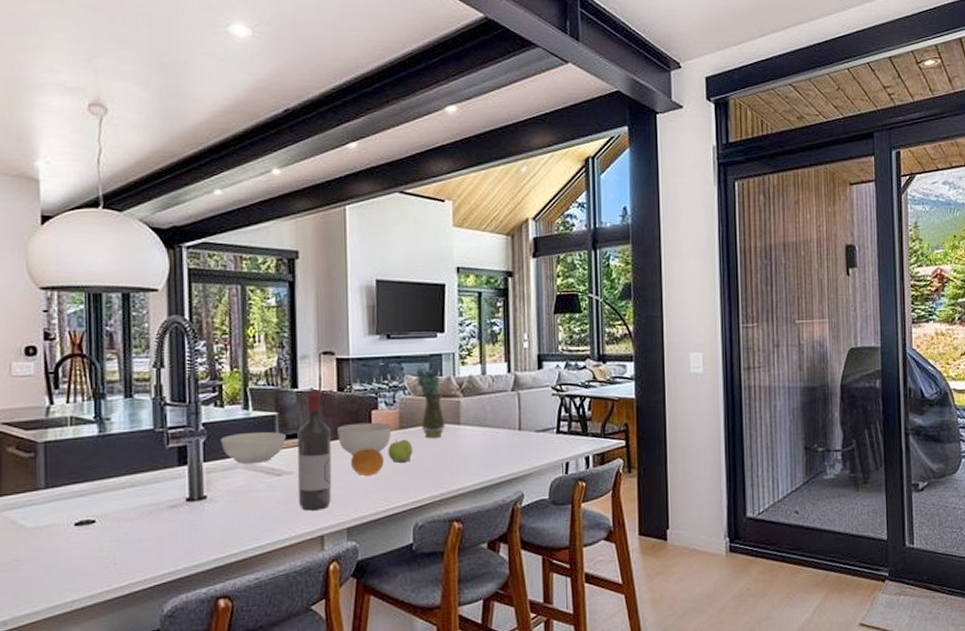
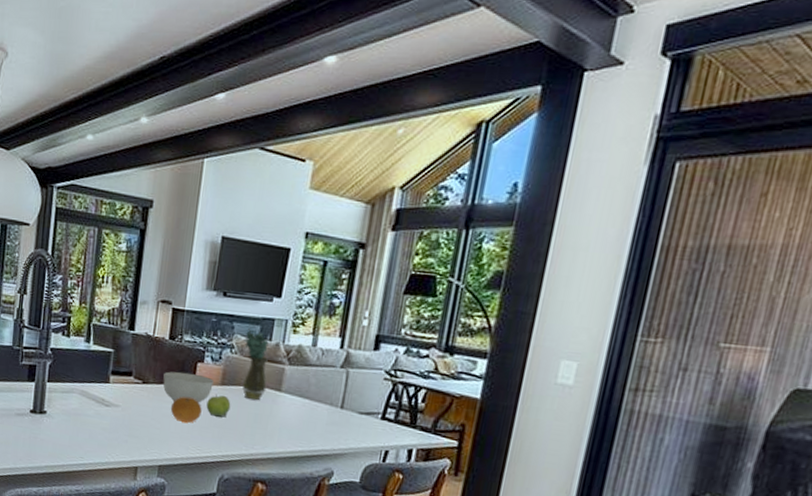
bowl: present [220,431,286,464] -> none [63,362,118,392]
wine bottle: present [297,389,332,511] -> none [120,333,158,445]

